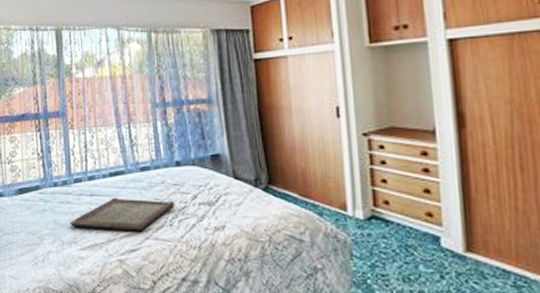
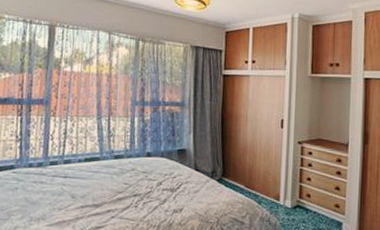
serving tray: present [69,197,175,231] -> none [40,180,142,211]

